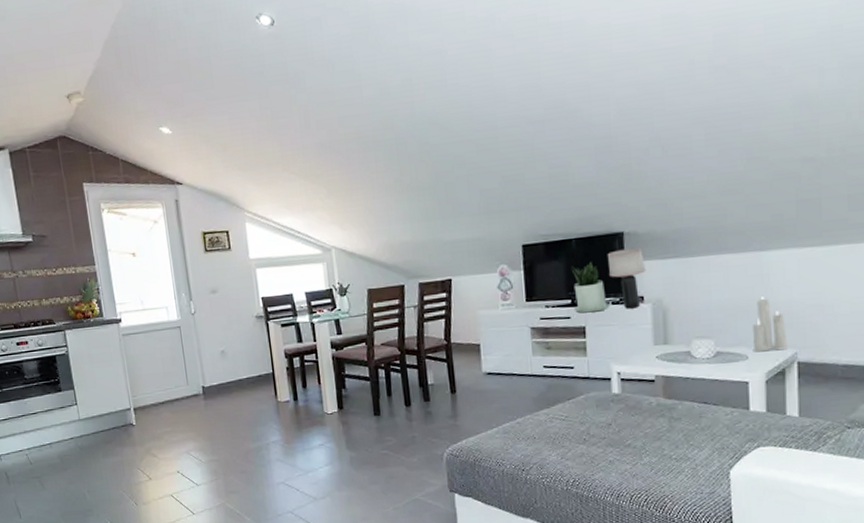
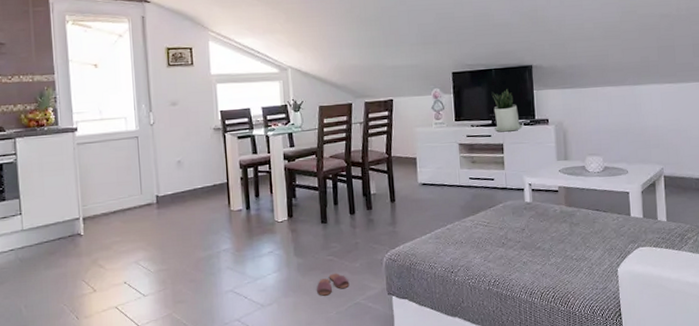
slippers: none [371,467,407,491] -> present [317,273,350,296]
table lamp: present [607,247,647,309] -> none [519,78,550,130]
candle: present [752,296,788,352] -> none [631,122,657,167]

